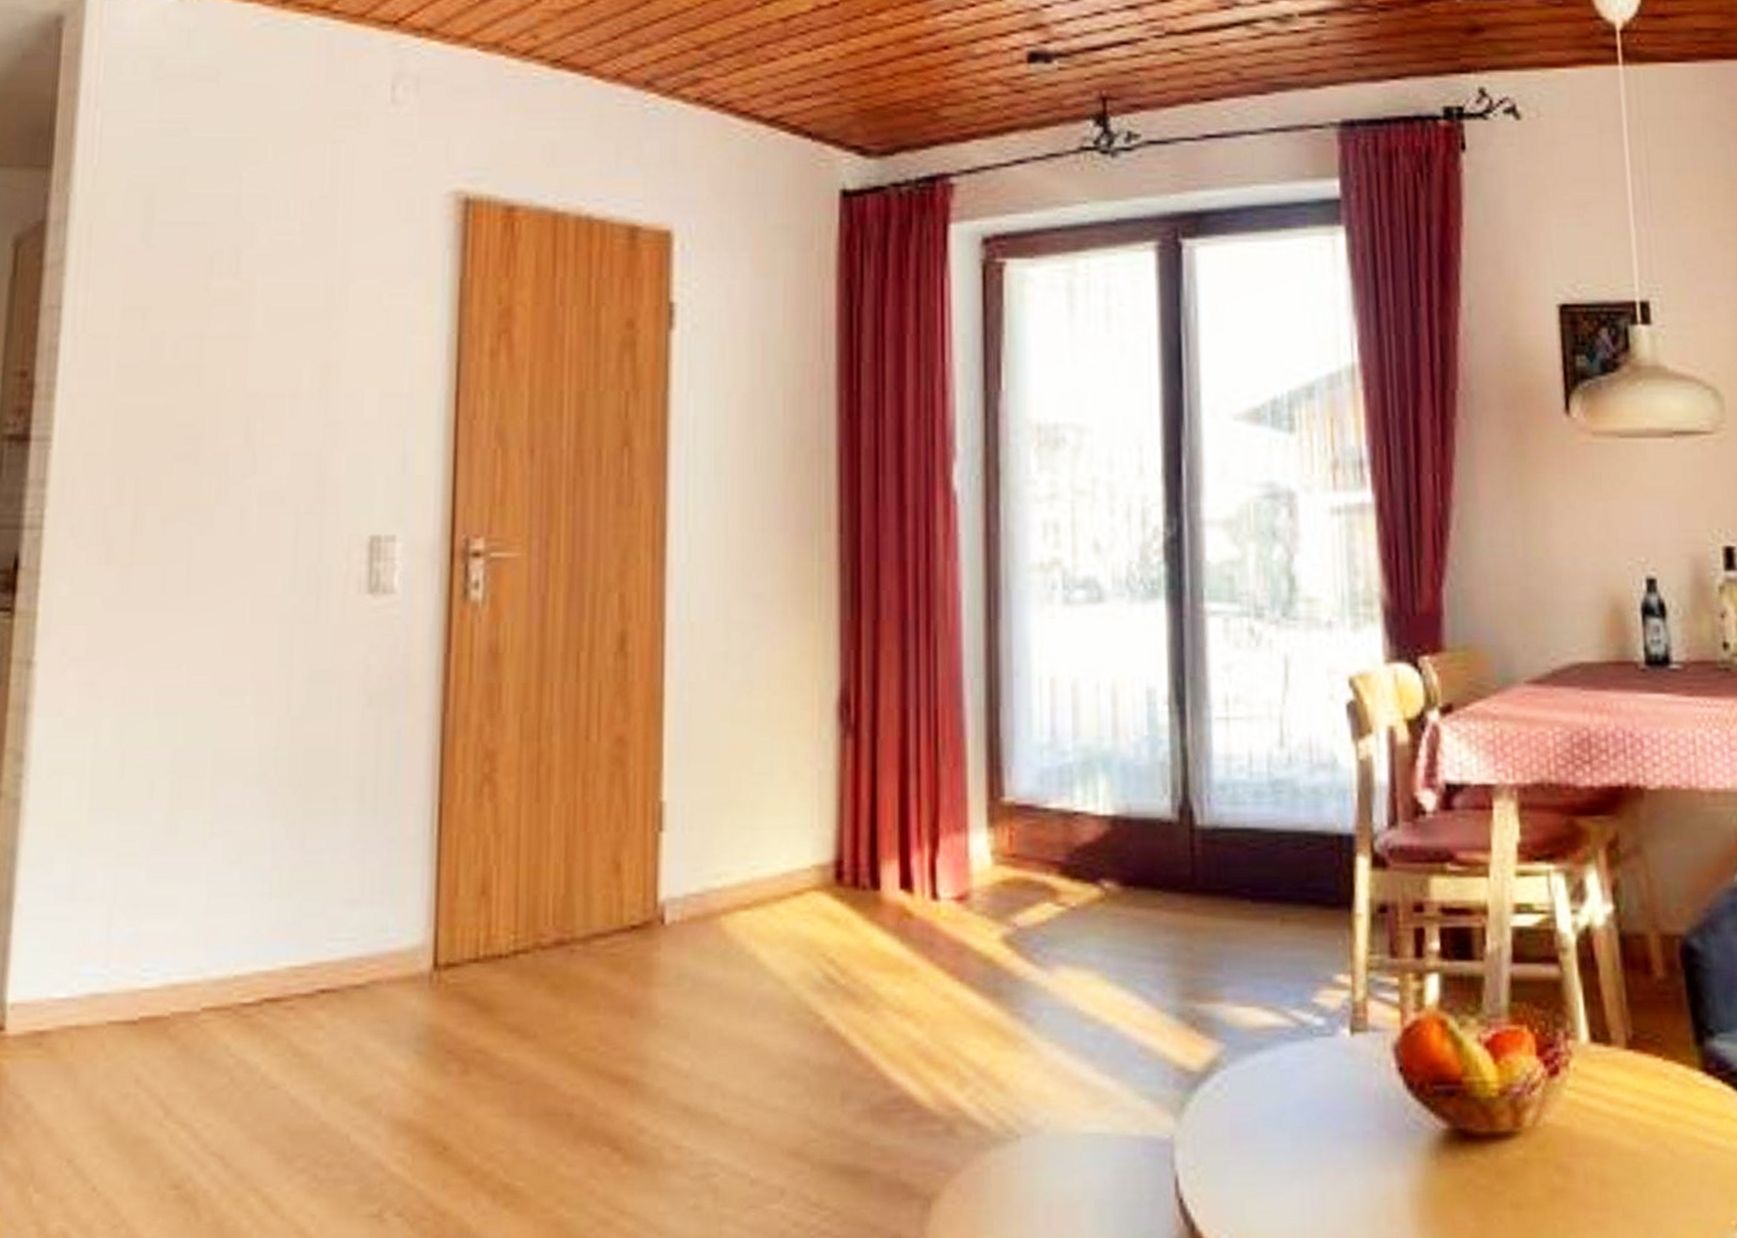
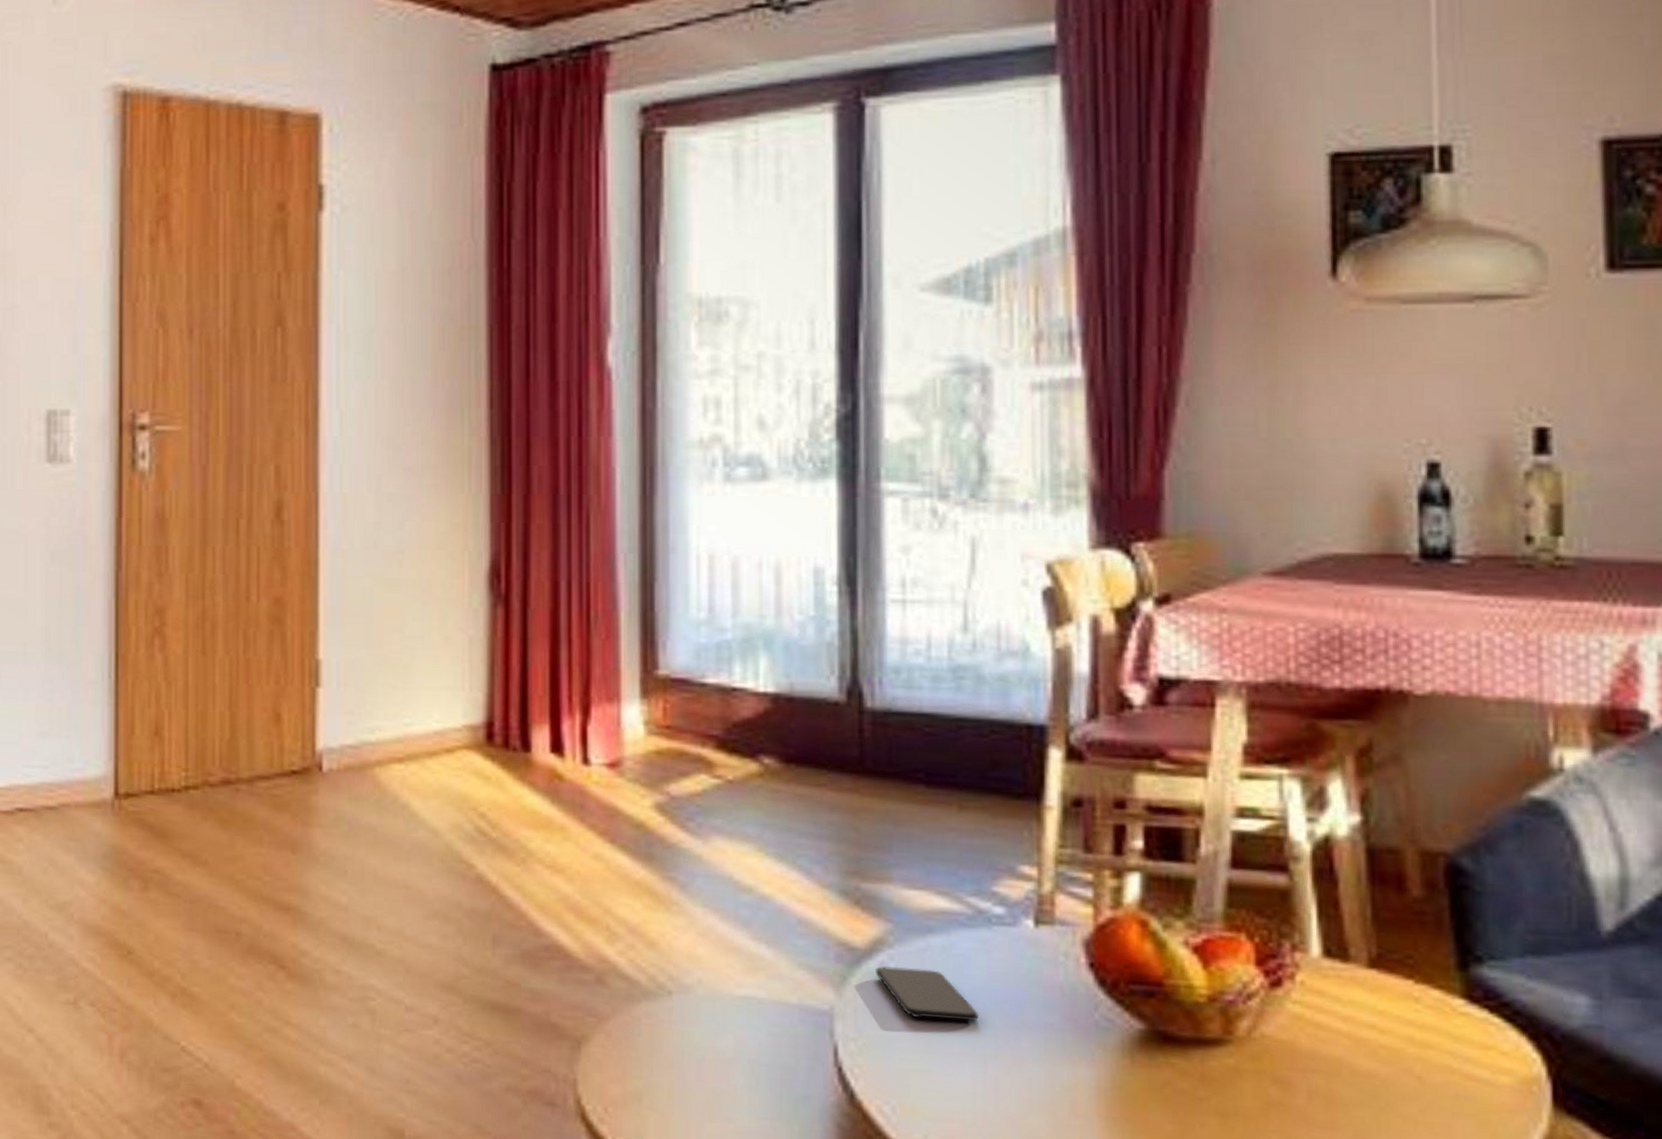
smartphone: none [1211,1088,1305,1138] -> present [876,966,979,1022]

